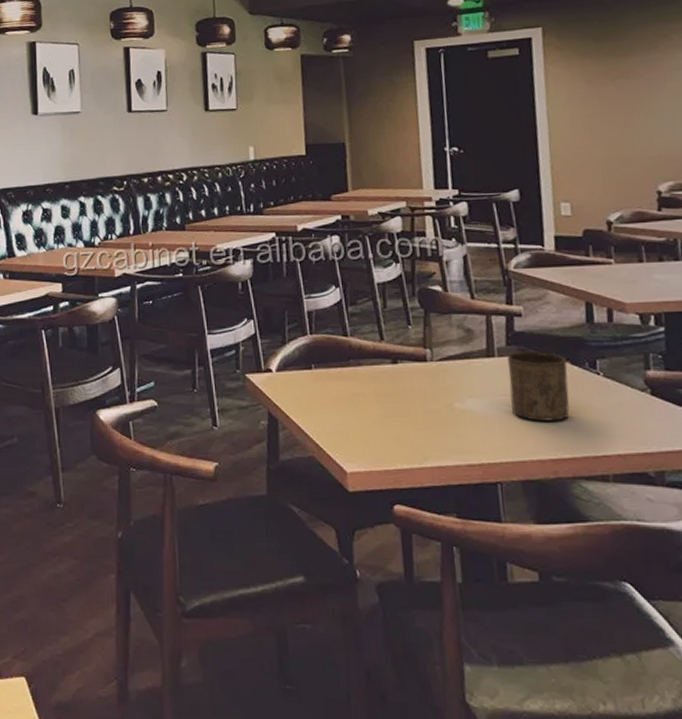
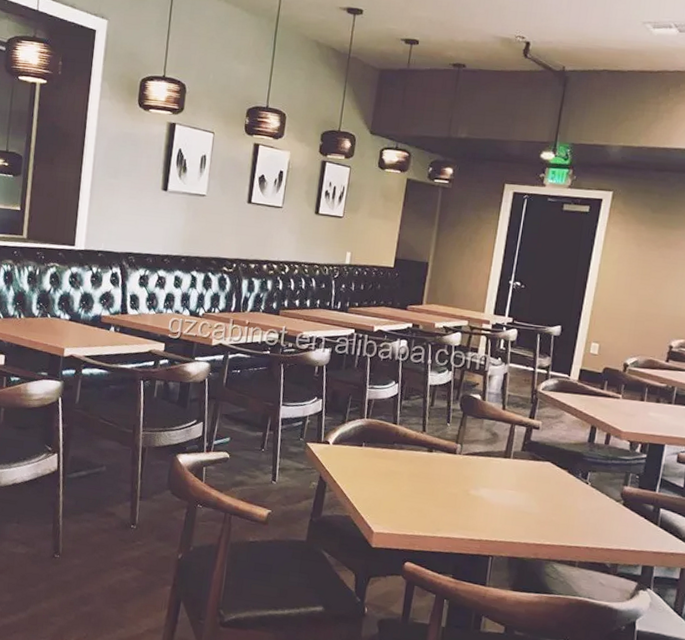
cup: present [506,351,570,421] -> none [514,457,566,515]

